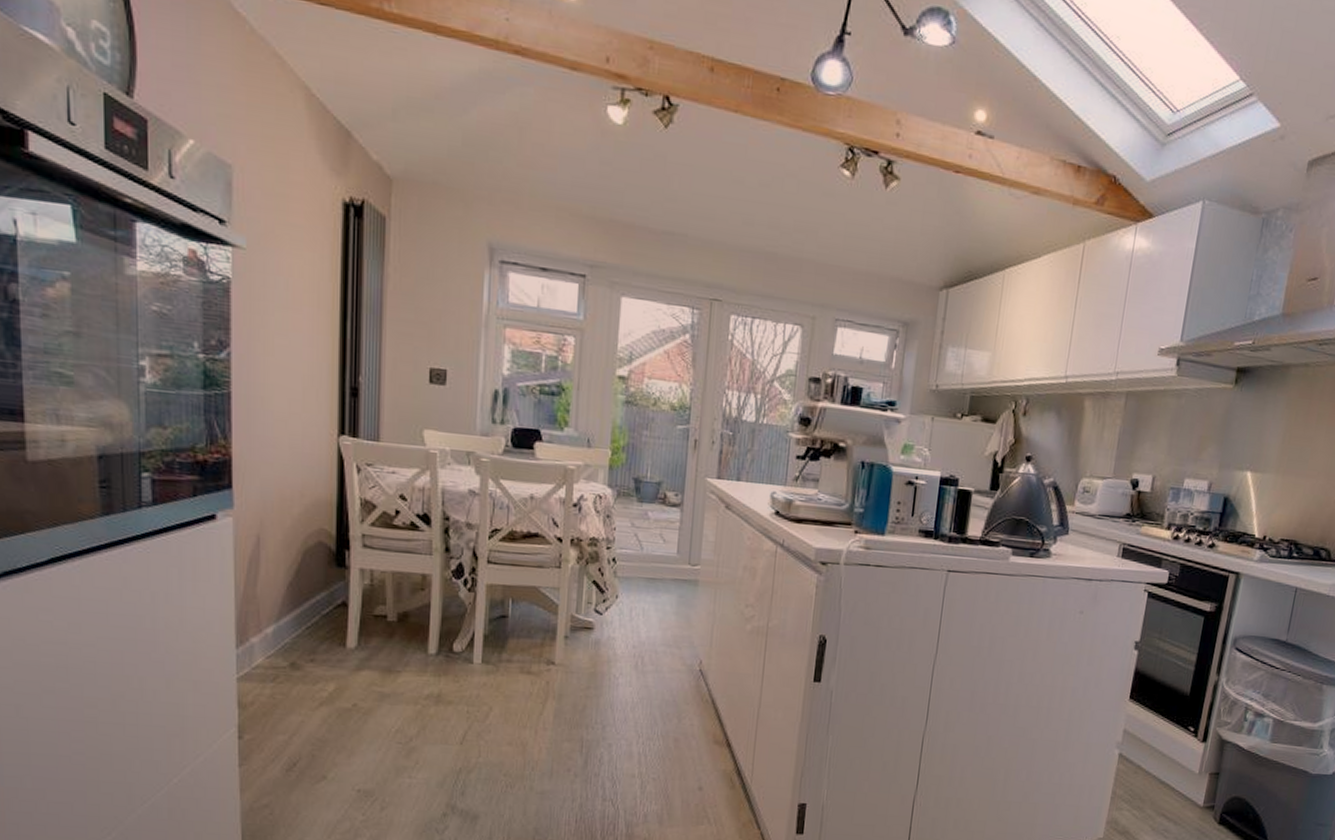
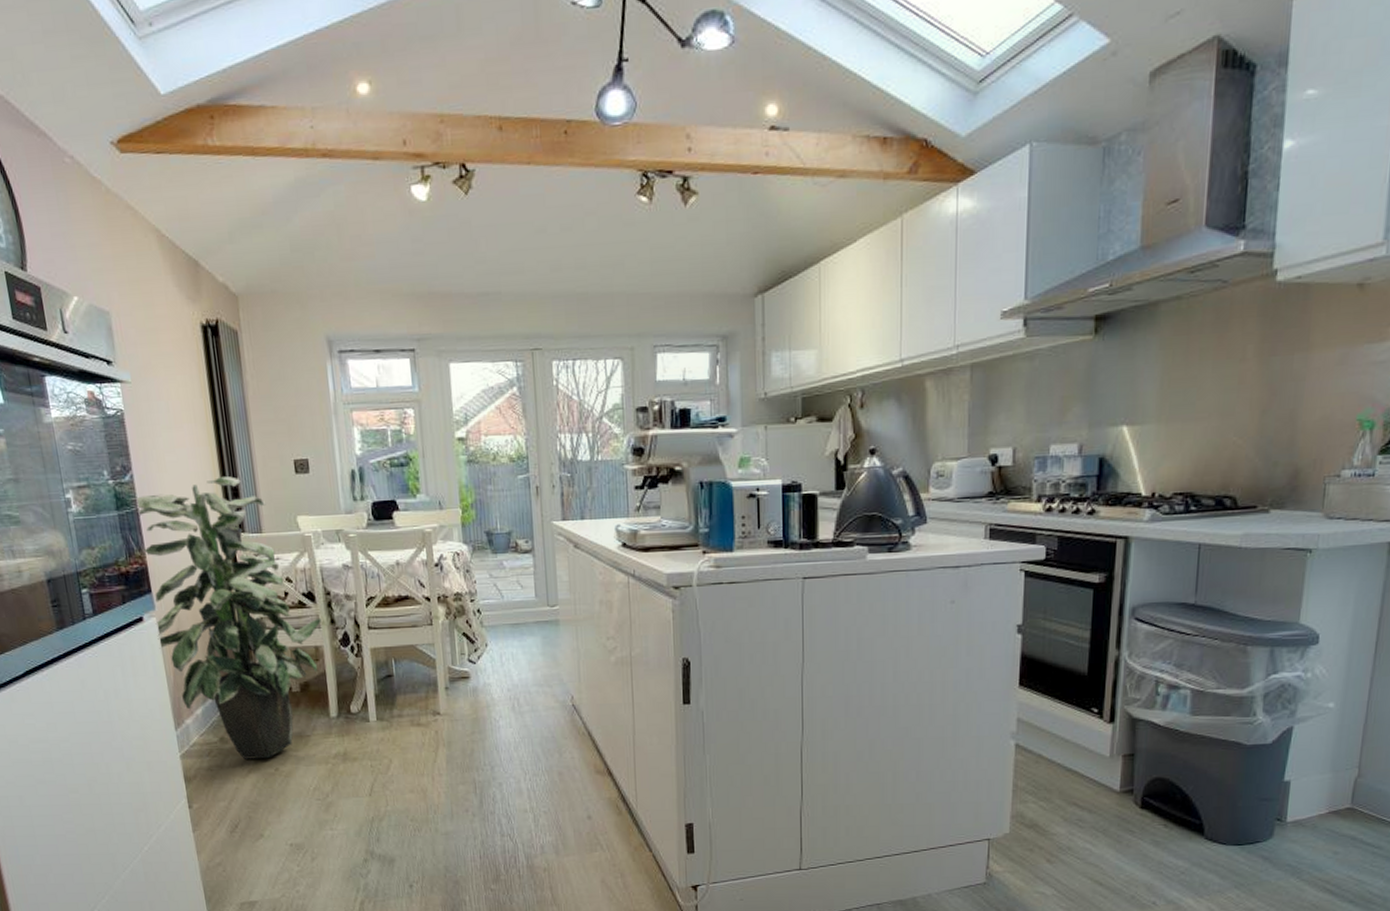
indoor plant: none [229,372,434,692] -> present [137,476,321,759]

